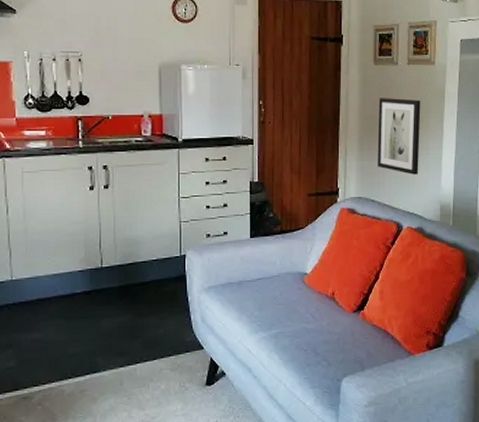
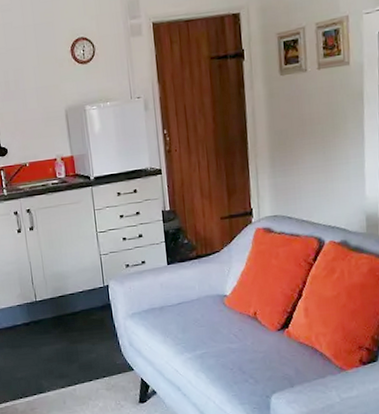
wall art: present [377,98,421,175] -> none [288,105,339,187]

